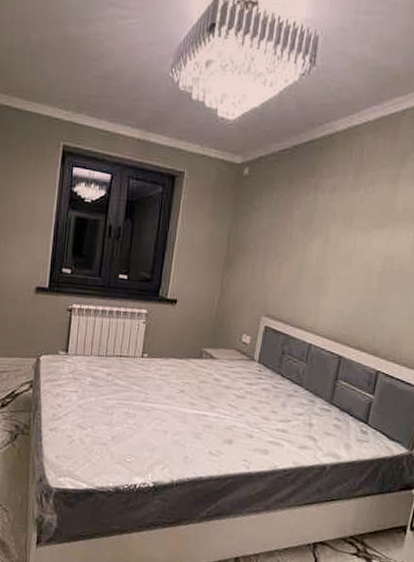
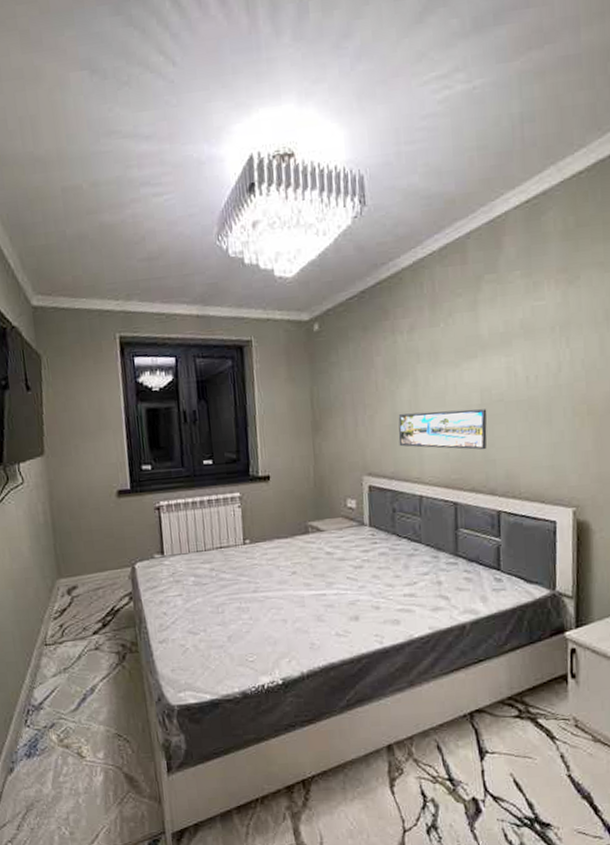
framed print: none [300,267,387,314] -> present [398,409,487,450]

